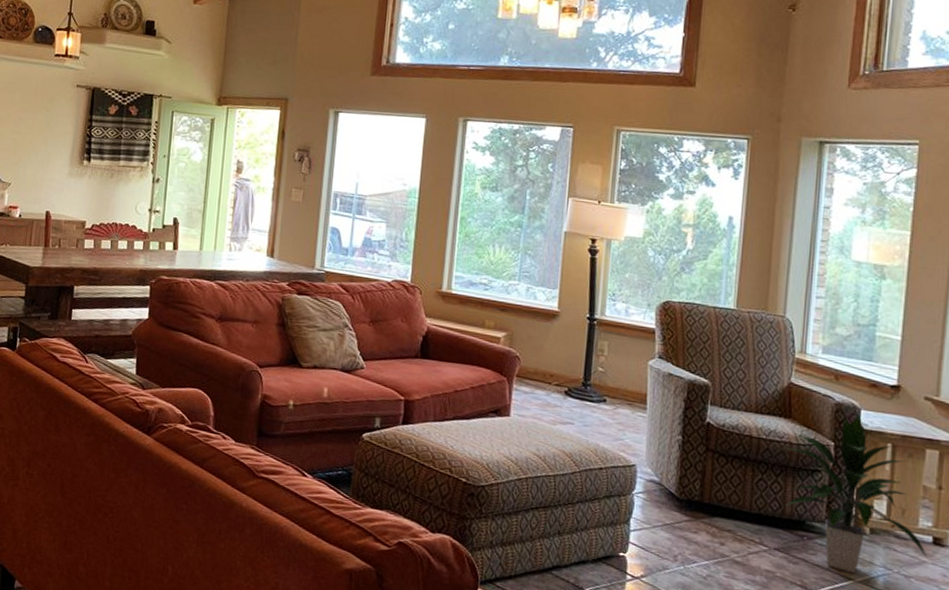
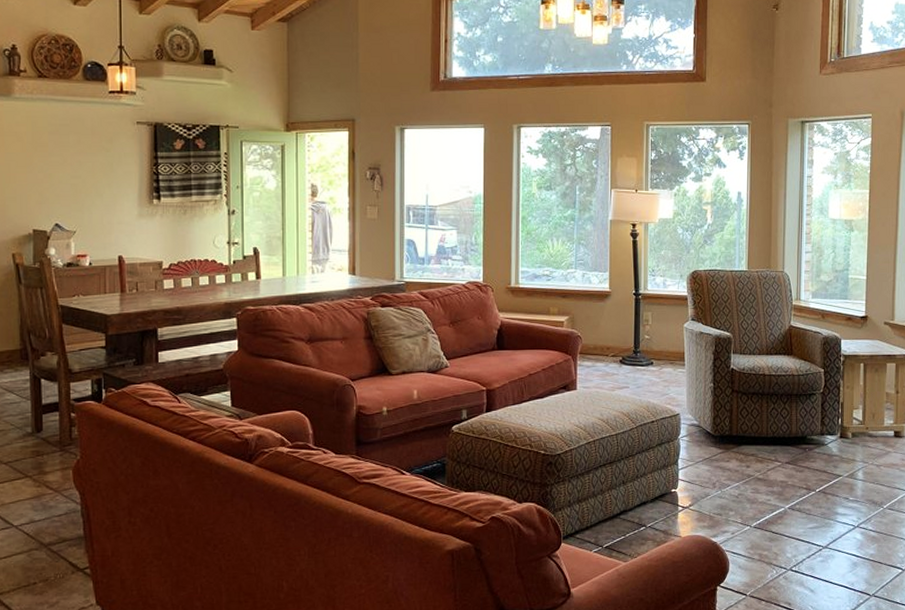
indoor plant: present [787,415,928,574] -> none [791,345,892,471]

